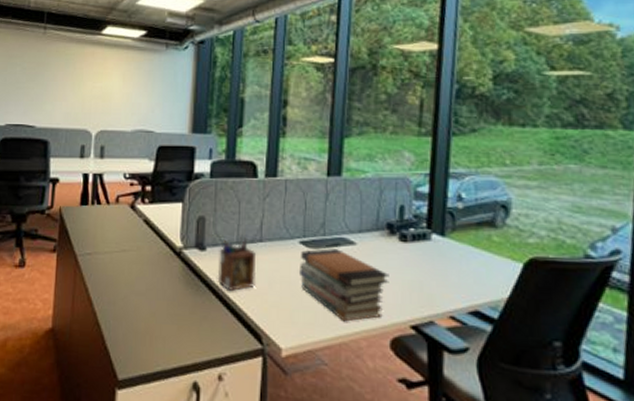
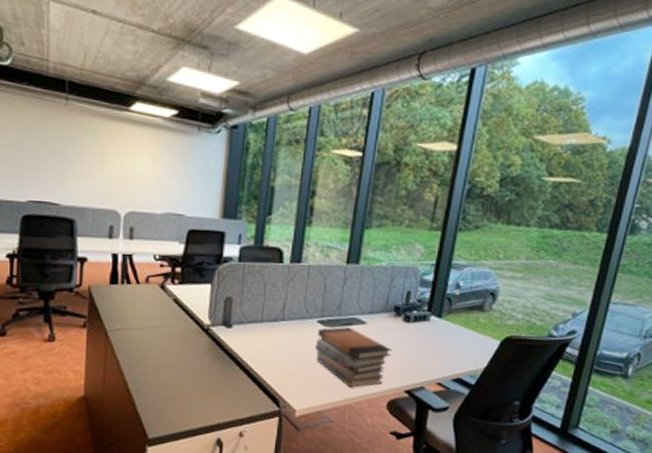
desk organizer: present [217,234,257,292] -> none [241,314,279,364]

